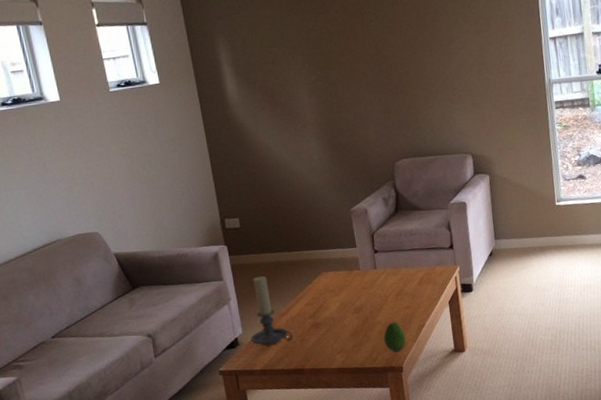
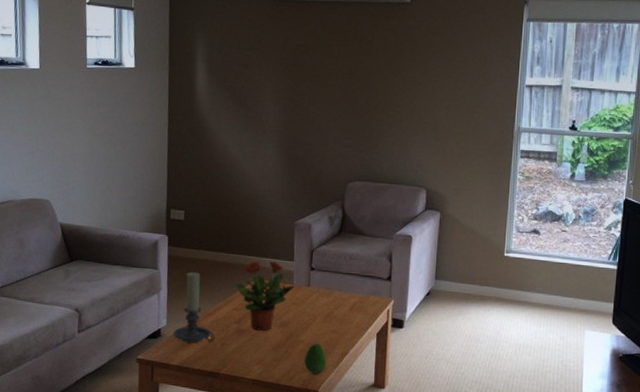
potted plant: none [299,251,362,321] -> present [231,260,295,331]

